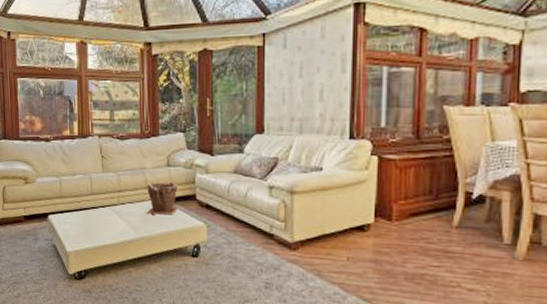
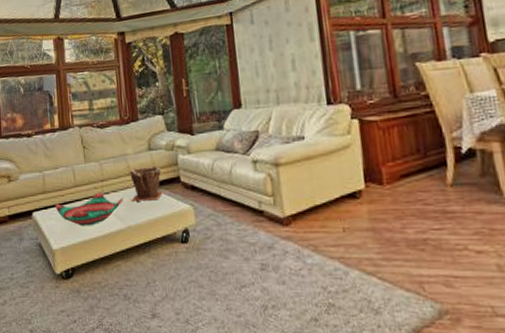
decorative bowl: none [71,201,139,233] -> present [55,192,123,226]

